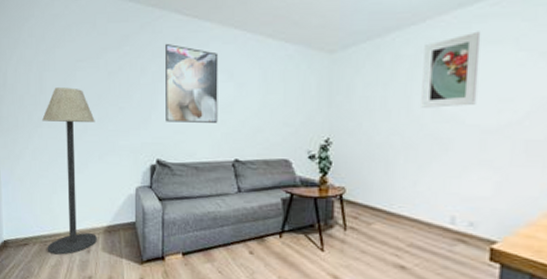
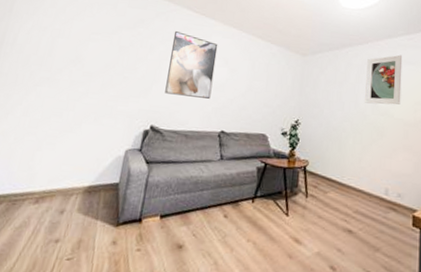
floor lamp: present [42,87,97,255] -> none [14,53,98,216]

